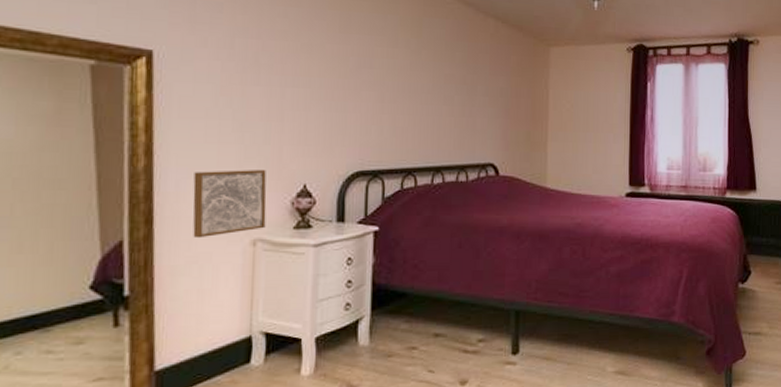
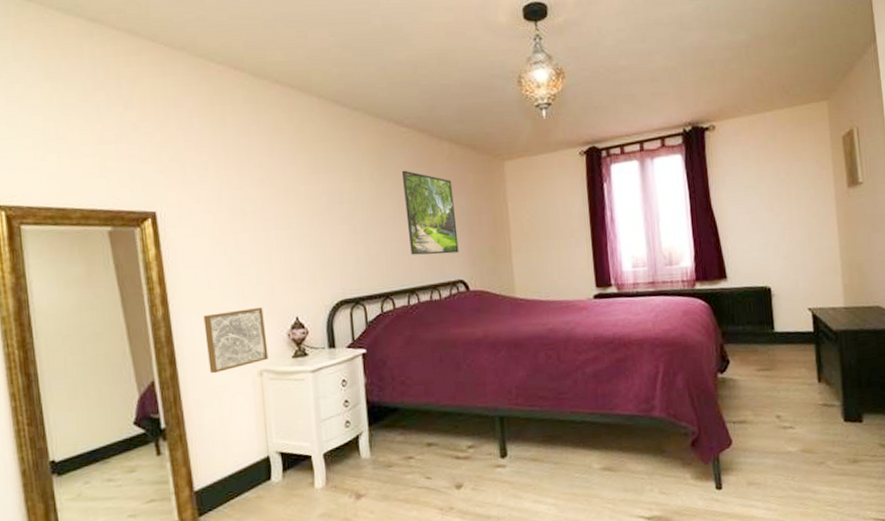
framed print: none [440,42,494,135] -> present [401,170,459,255]

